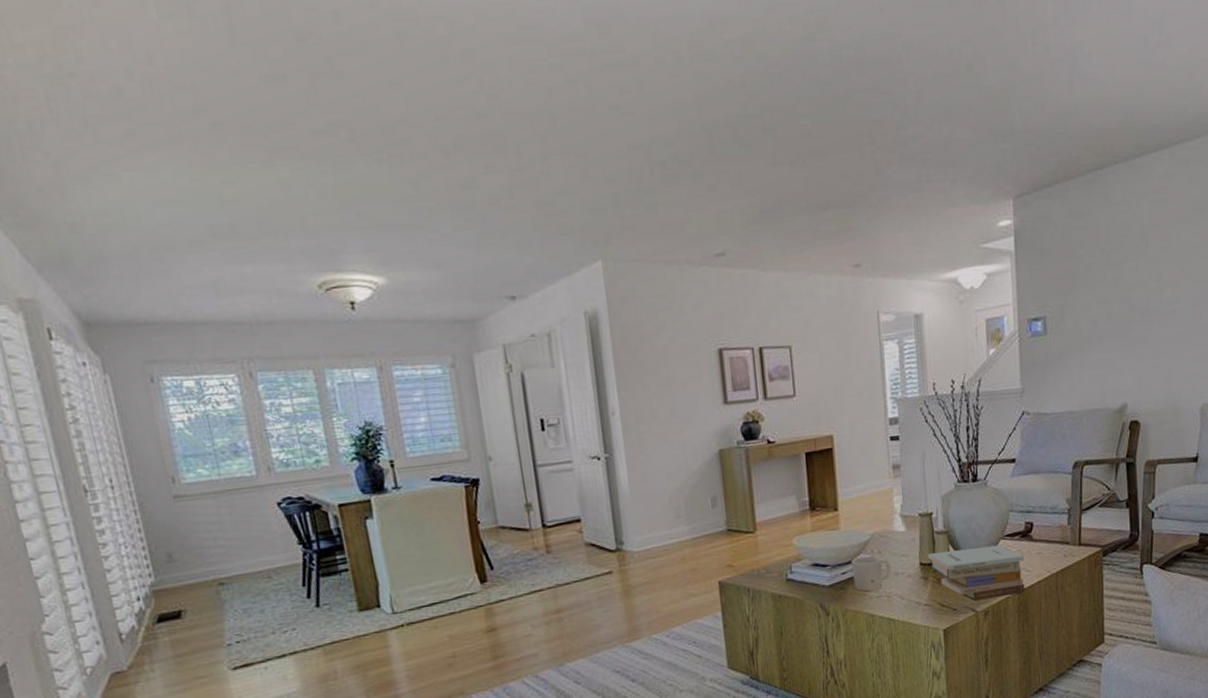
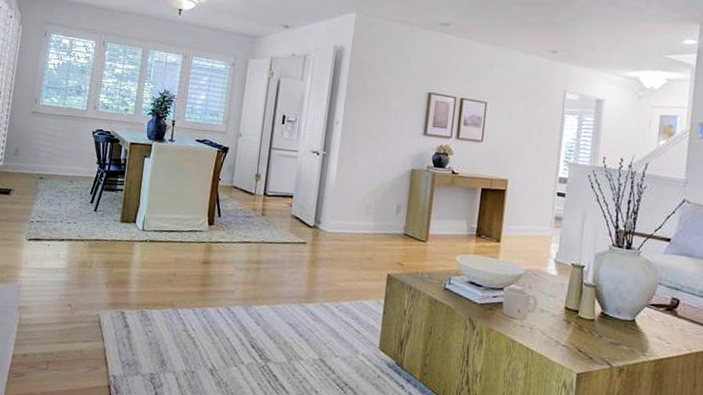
books: present [927,545,1025,601] -> none [573,300,666,362]

